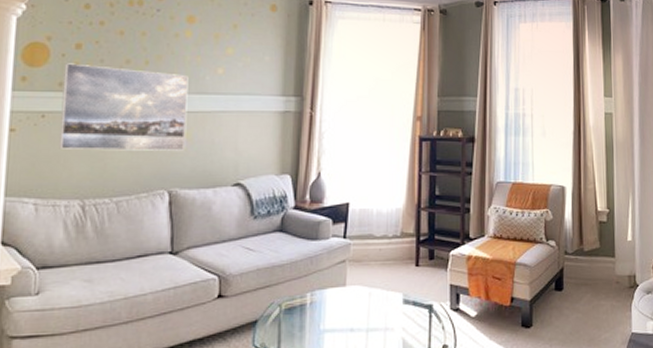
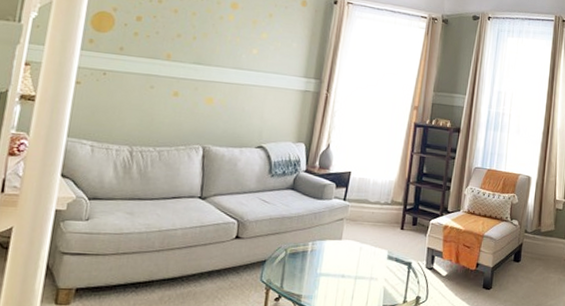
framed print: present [59,63,189,151] -> none [115,31,228,114]

